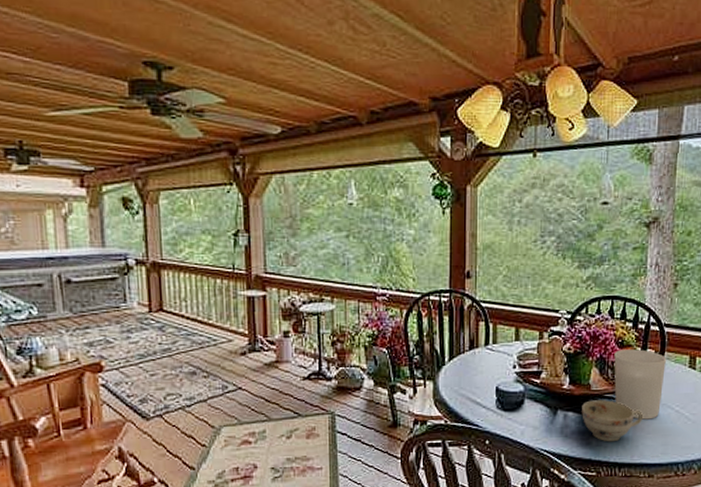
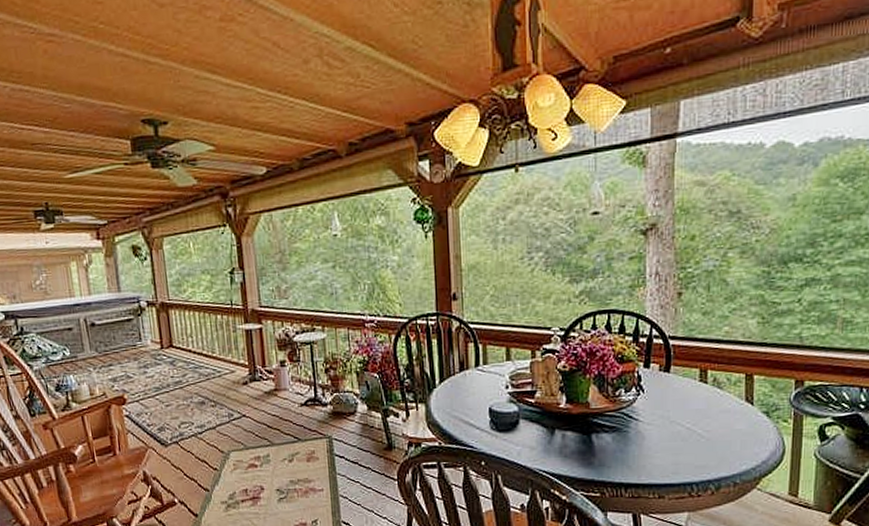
teacup: present [582,400,644,442] -> none [581,418,650,462]
candle holder: present [614,349,666,420] -> none [614,364,672,438]

